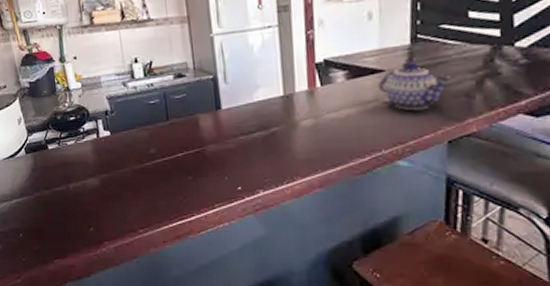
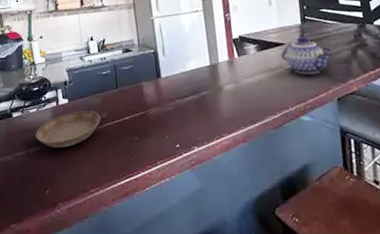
saucer: none [75,145,149,184] -> present [36,110,101,148]

